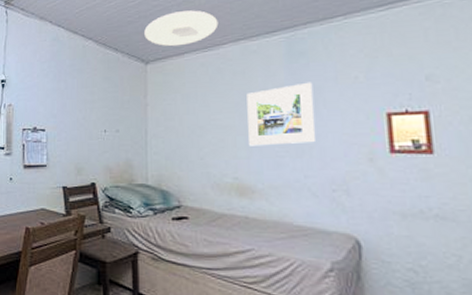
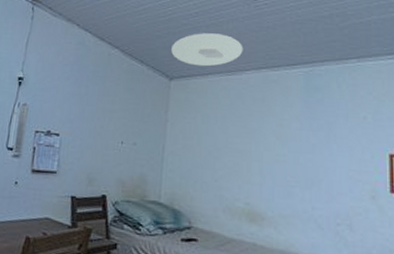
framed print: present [247,82,315,146] -> none [263,116,326,176]

